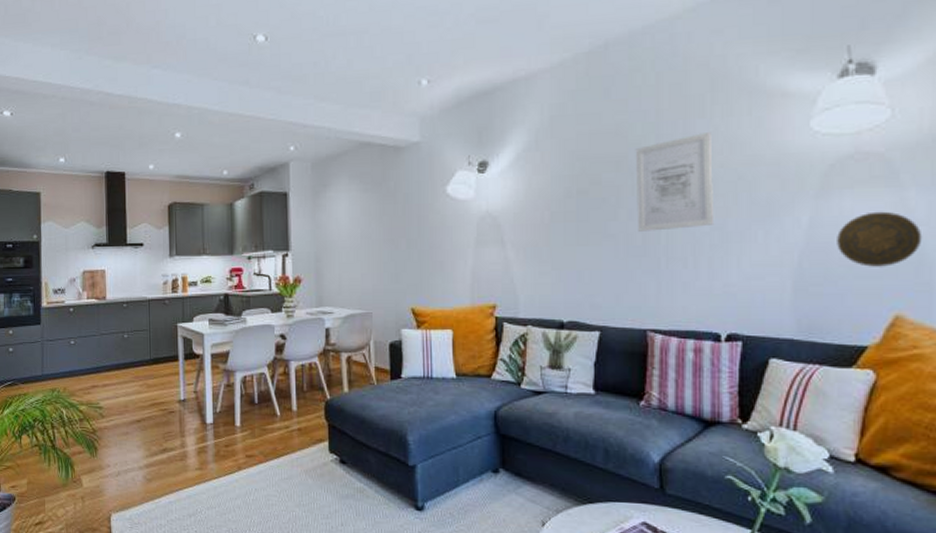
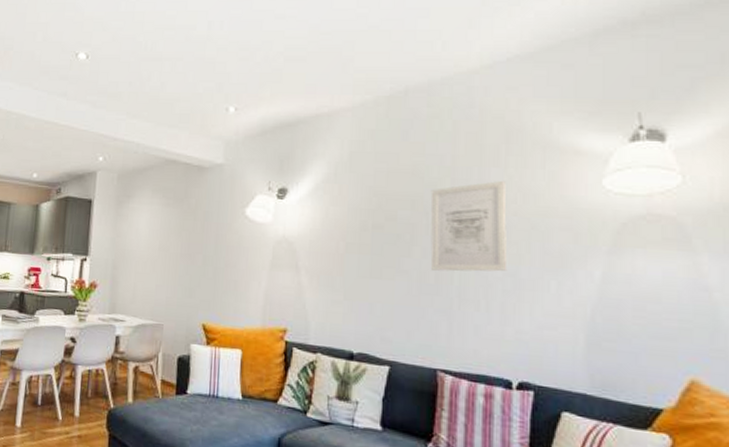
decorative plate: present [837,211,922,267] -> none [630,273,717,330]

